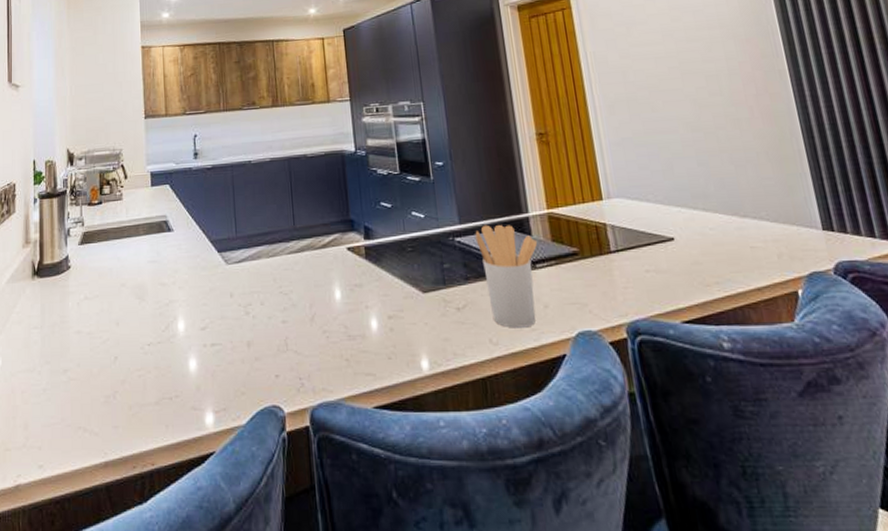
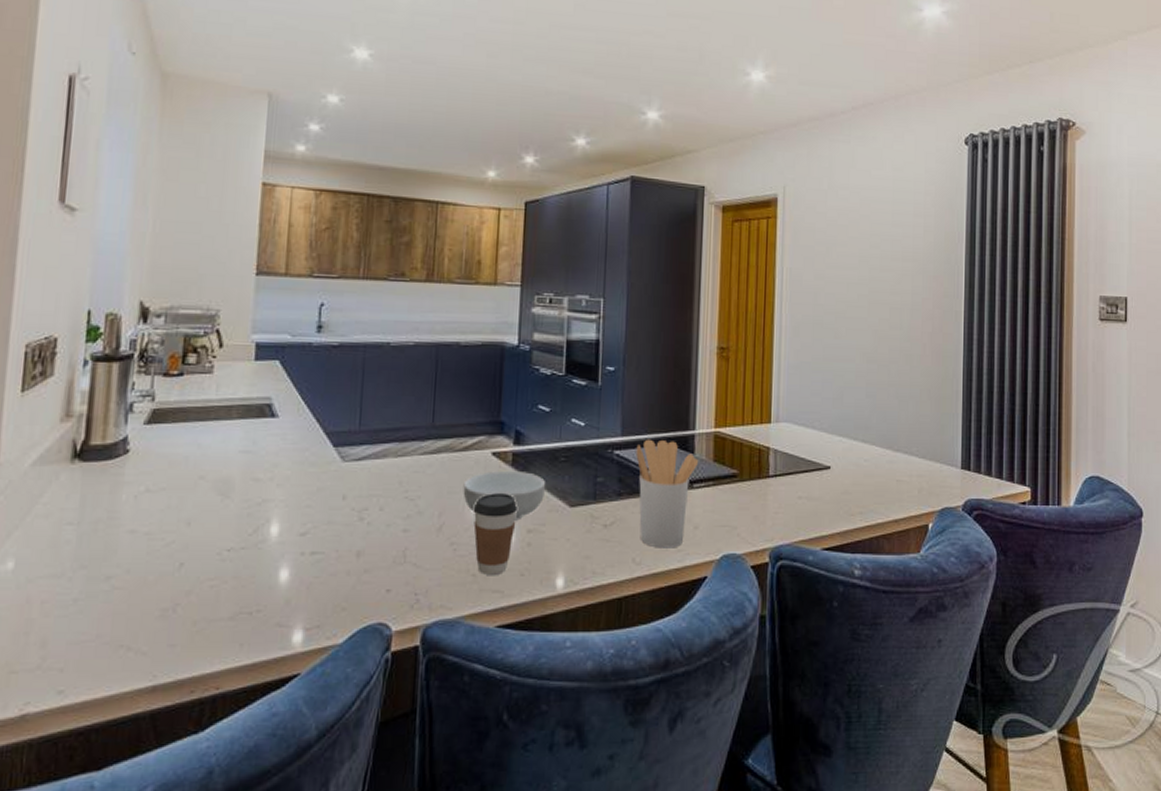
cereal bowl: none [326,262,399,308] -> present [463,470,546,521]
coffee cup: none [338,283,377,360] -> present [473,492,517,576]

